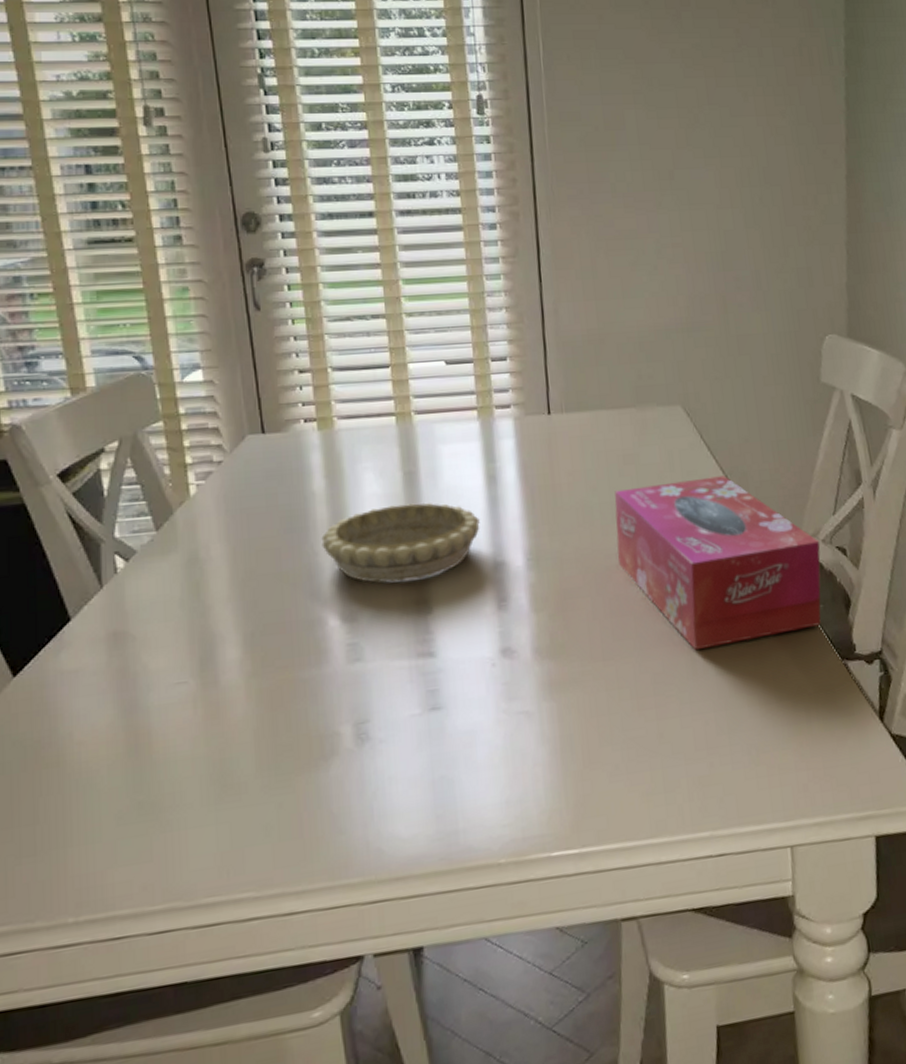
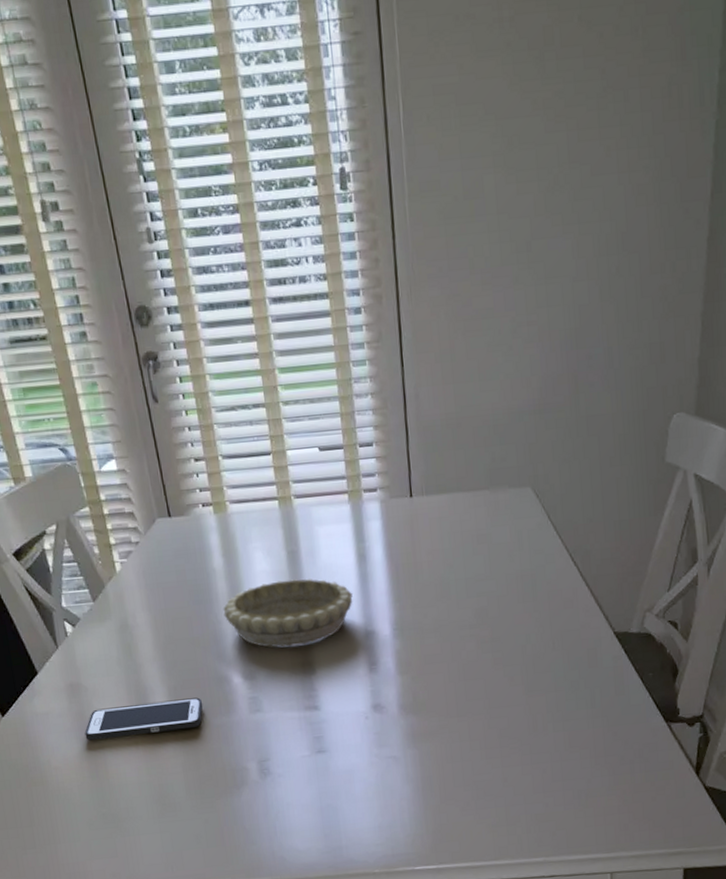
cell phone: none [125,645,288,705] -> present [85,697,203,741]
tissue box: present [614,475,821,650] -> none [469,554,654,710]

